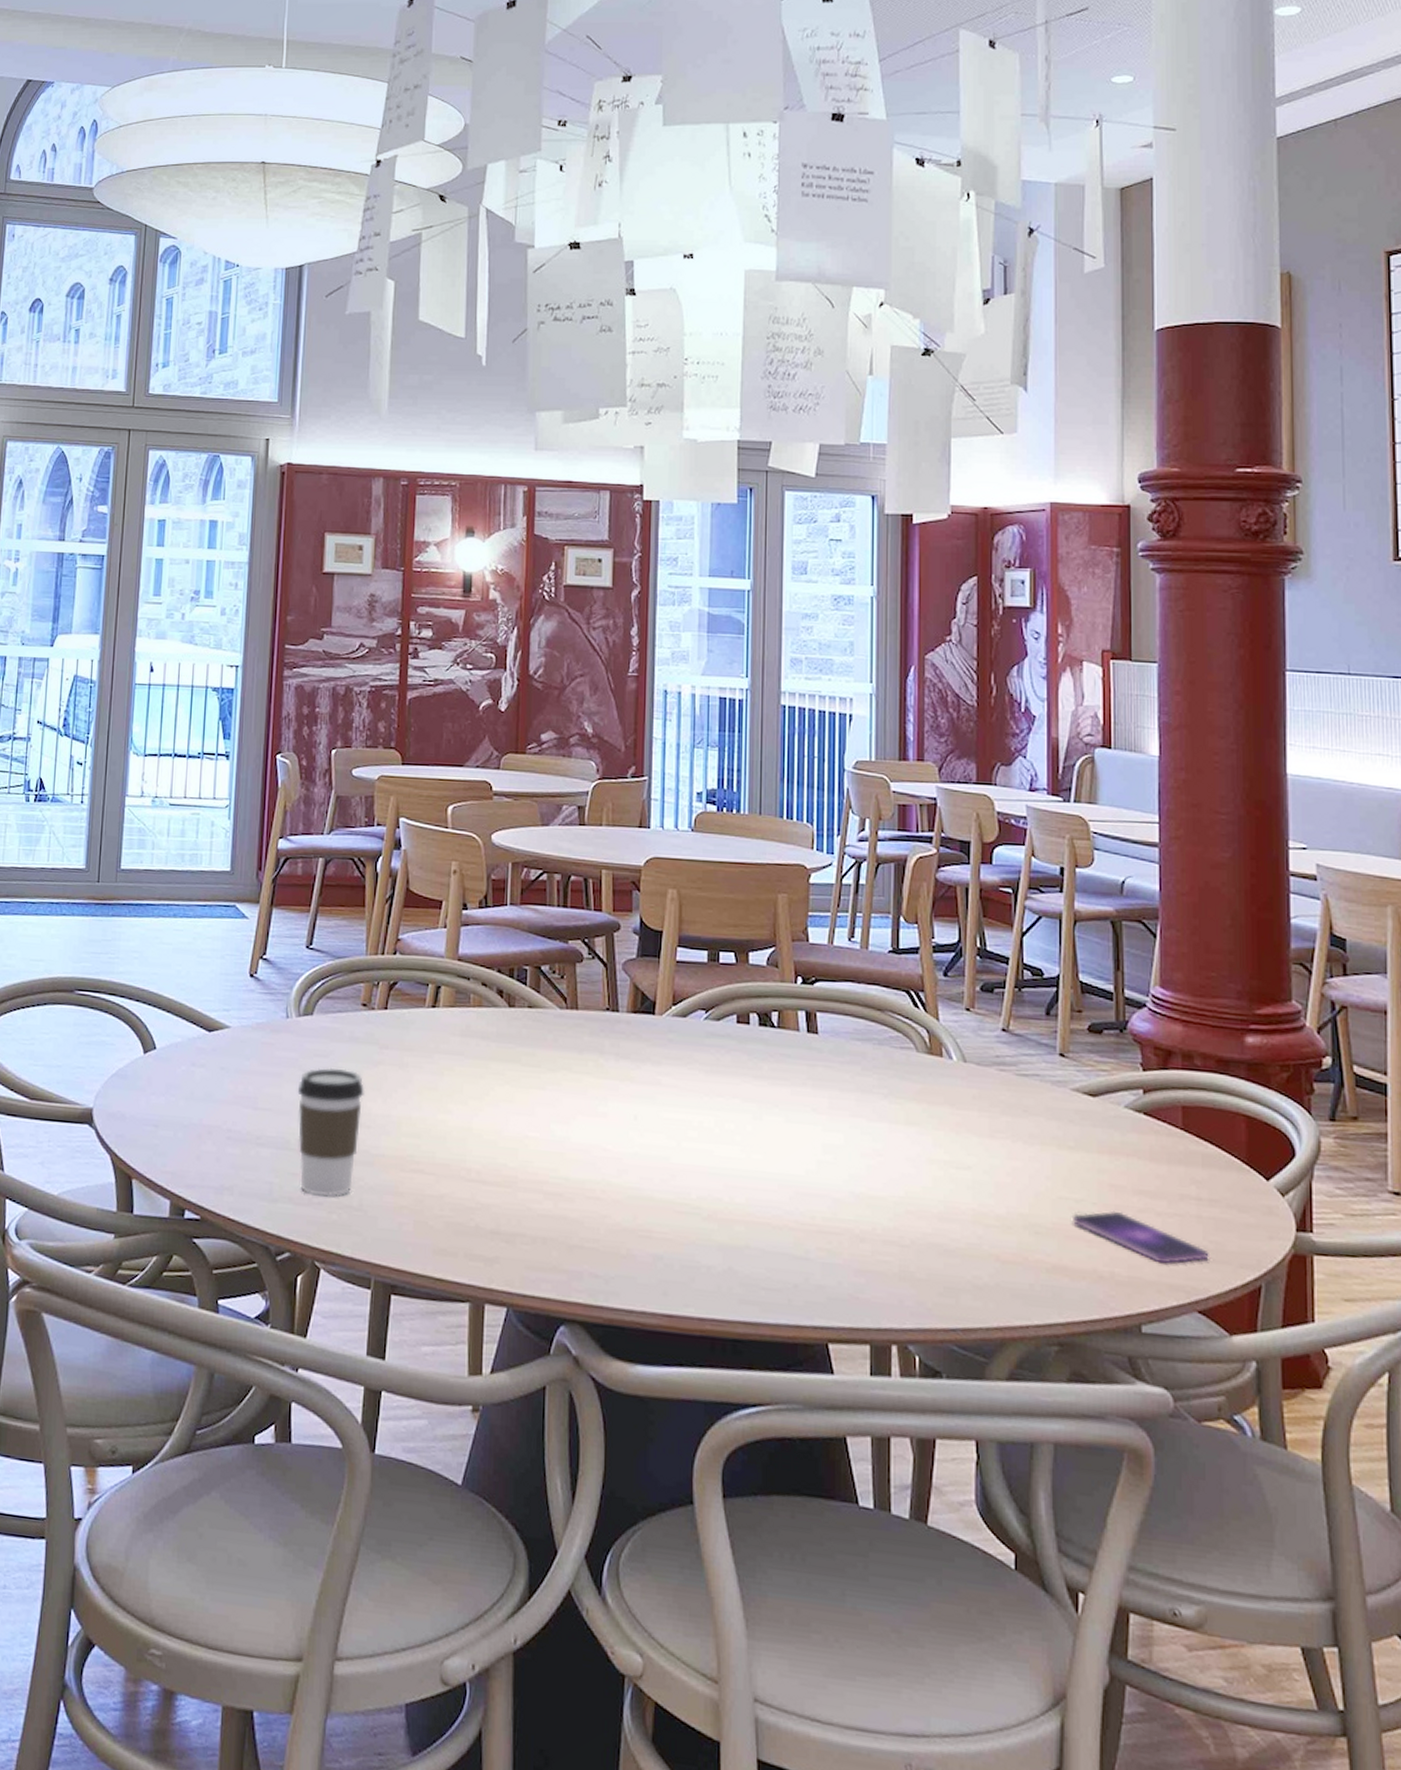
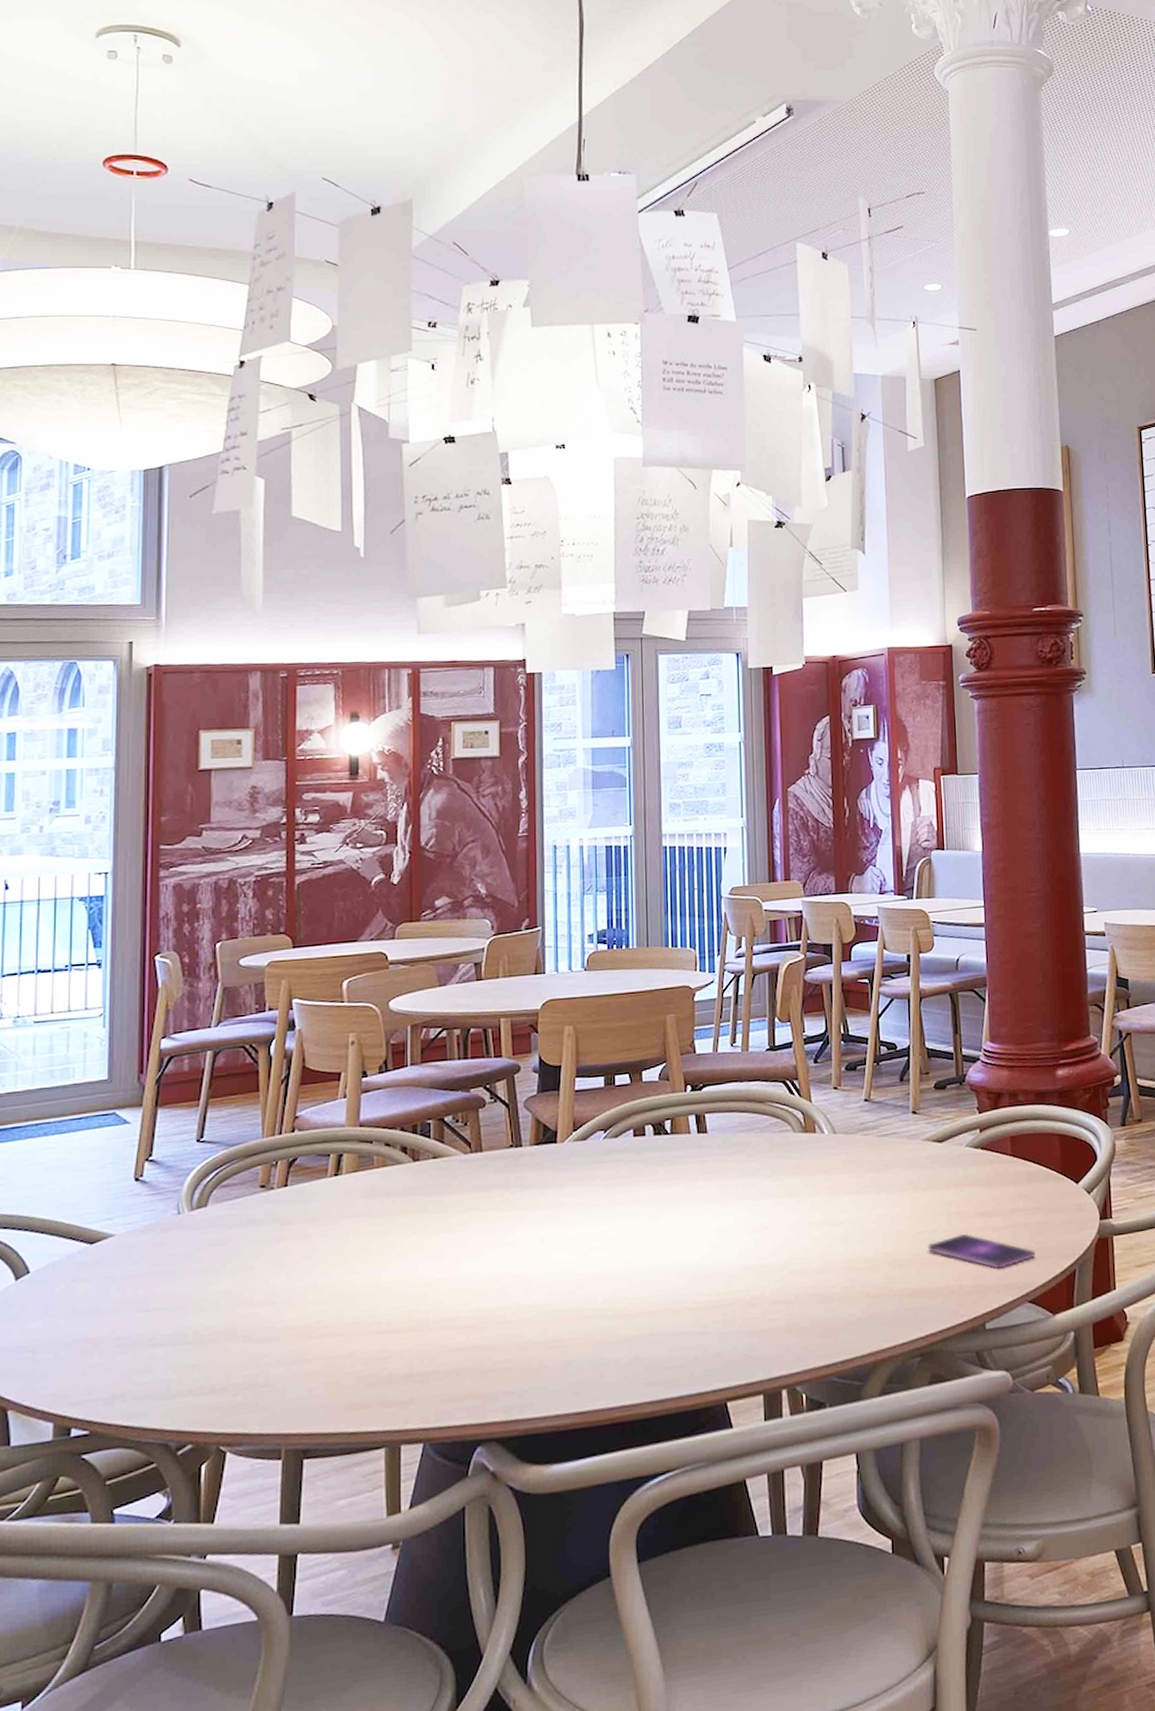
coffee cup: present [297,1067,364,1197] -> none [193,1252,266,1382]

